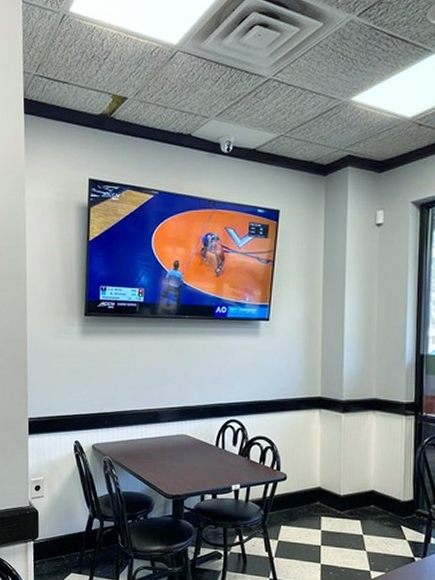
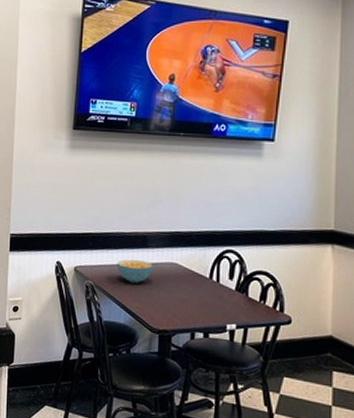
cereal bowl: none [131,434,165,456] -> present [116,259,153,284]

